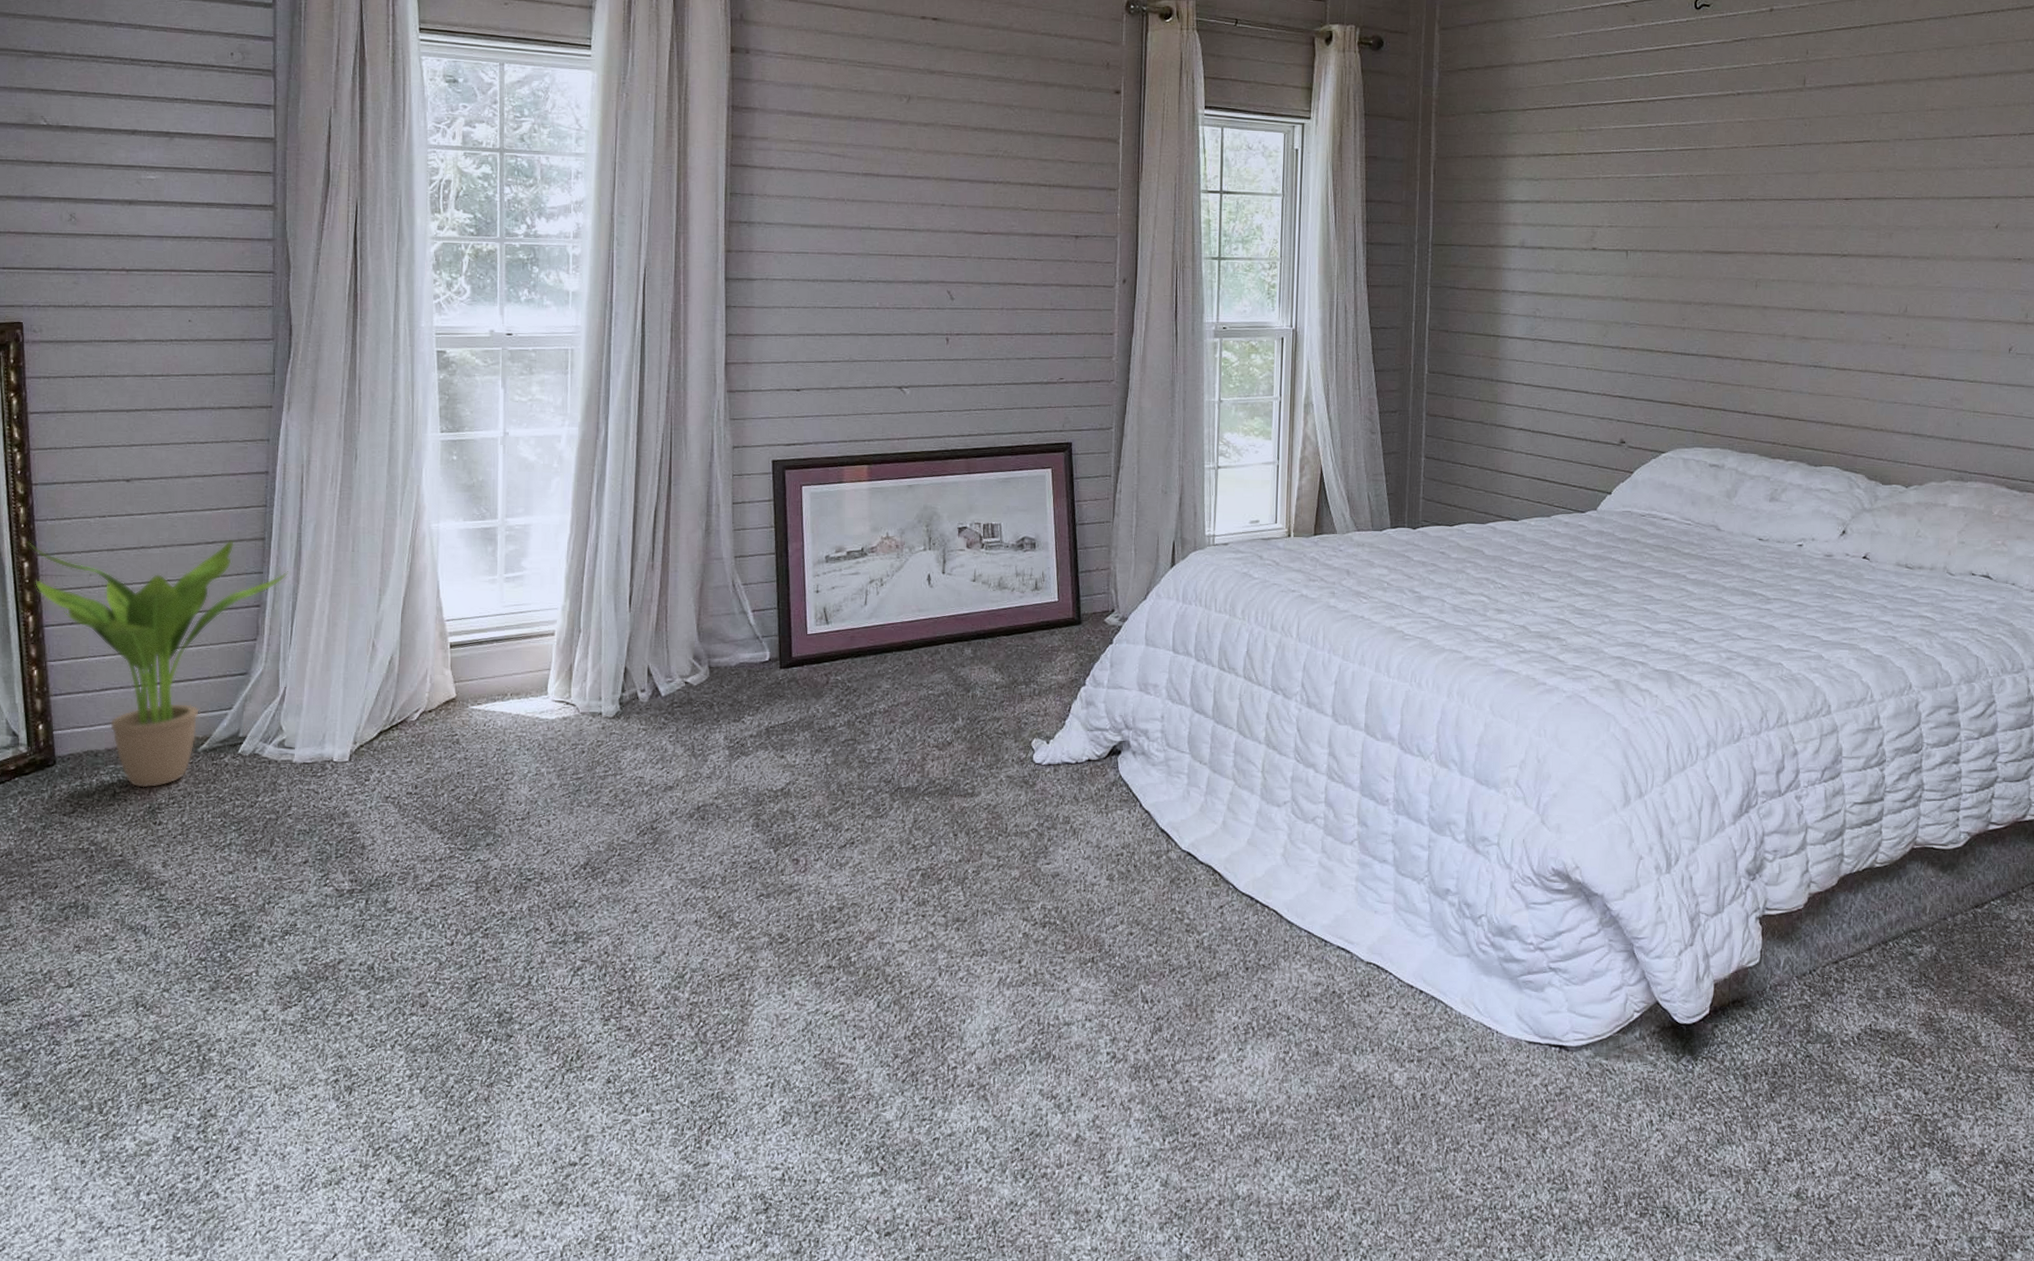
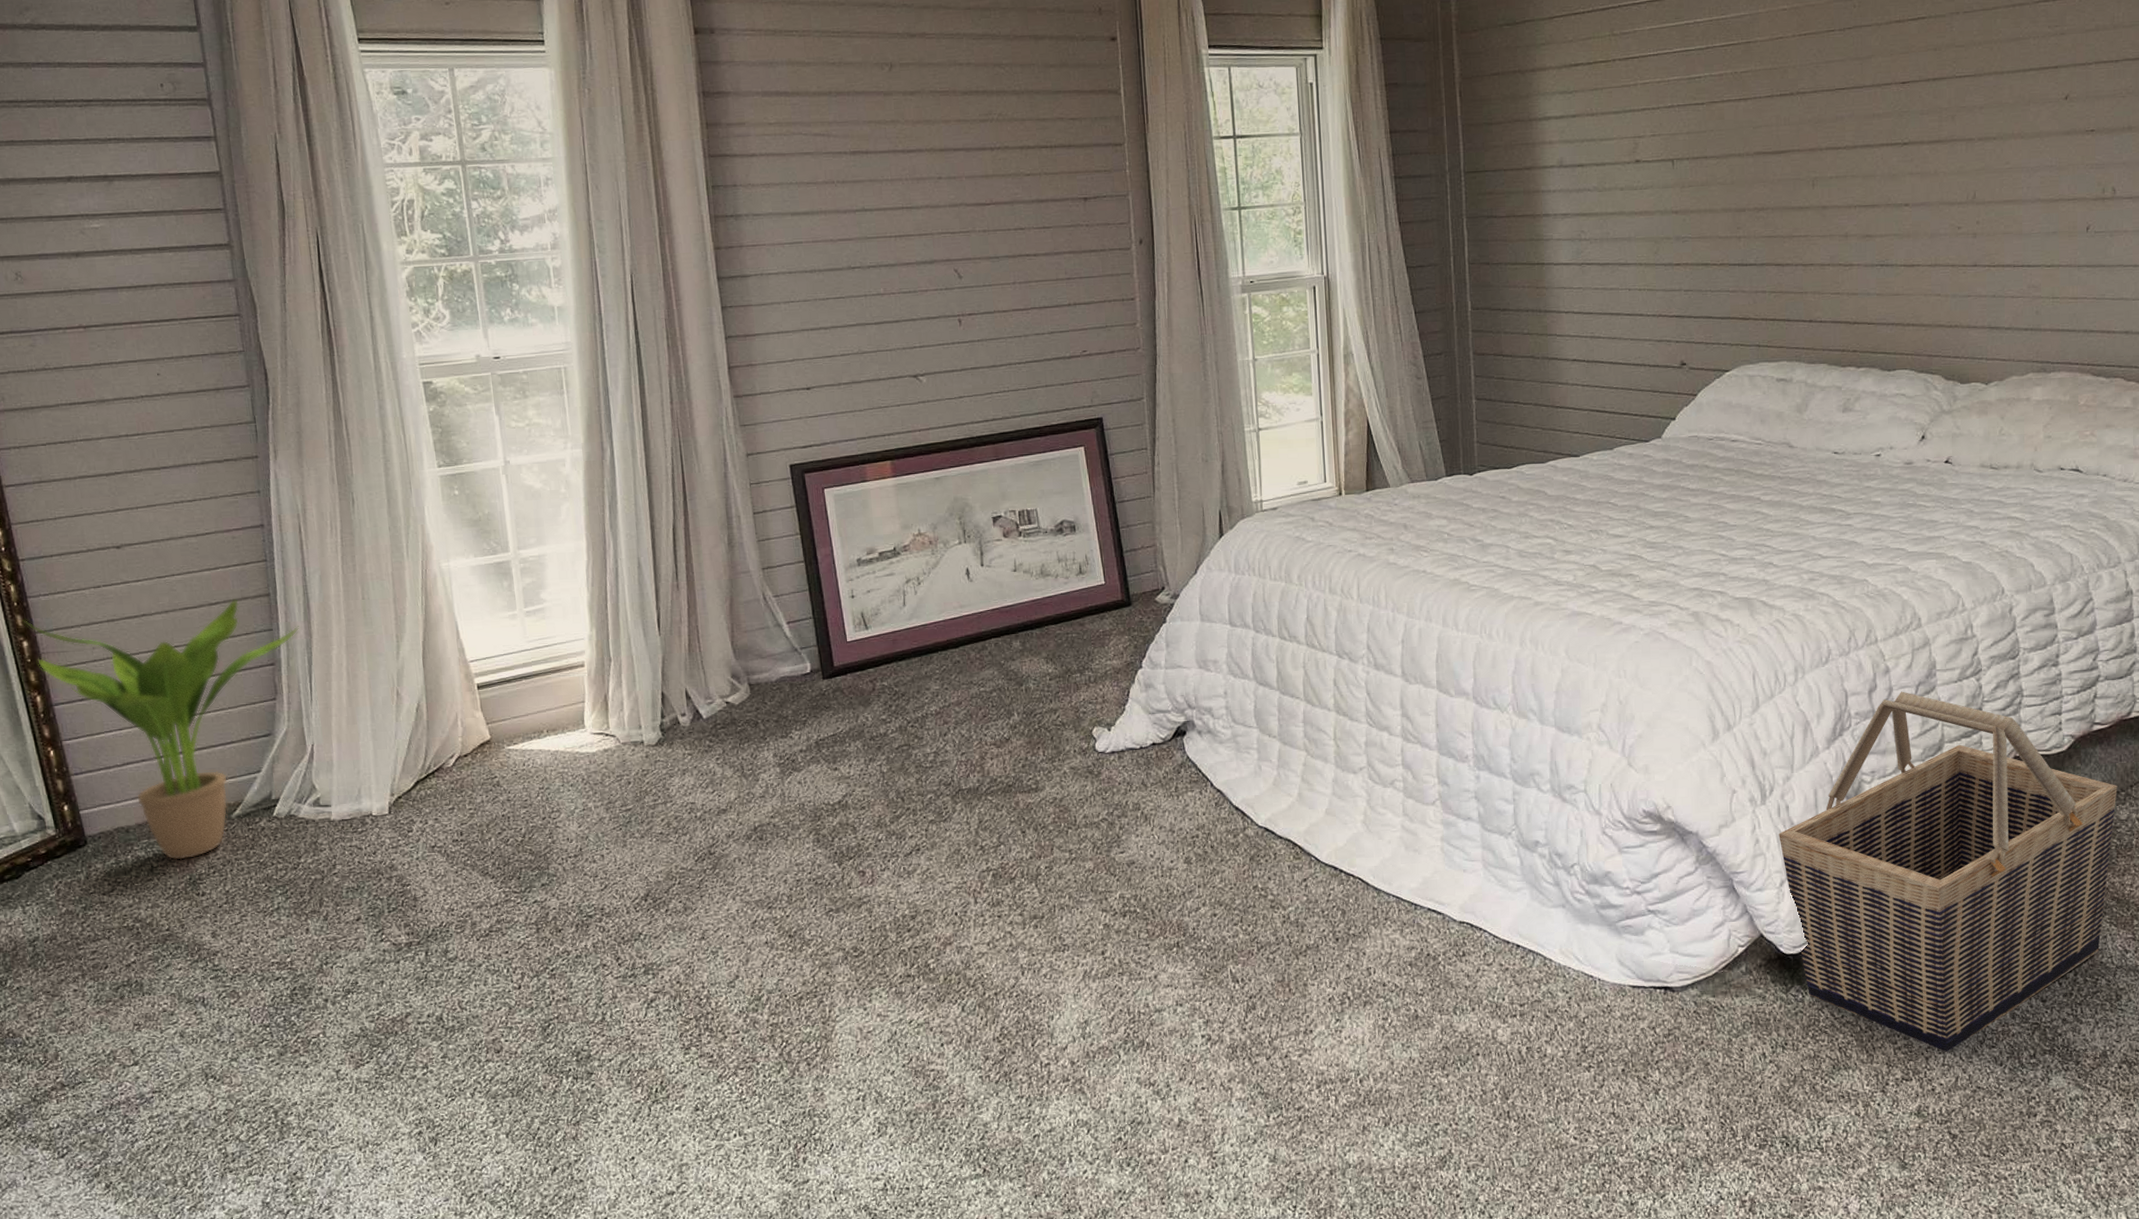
basket: none [1680,774,2009,1136] -> present [1779,691,2118,1052]

